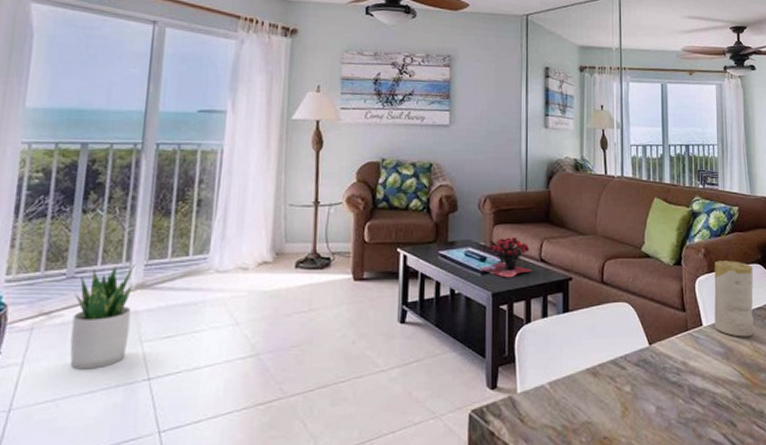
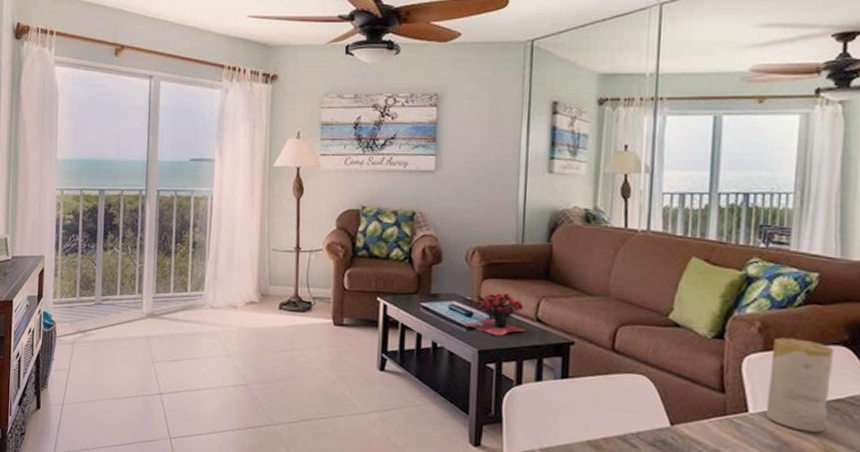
planter: present [69,264,134,370] -> none [101,295,145,381]

